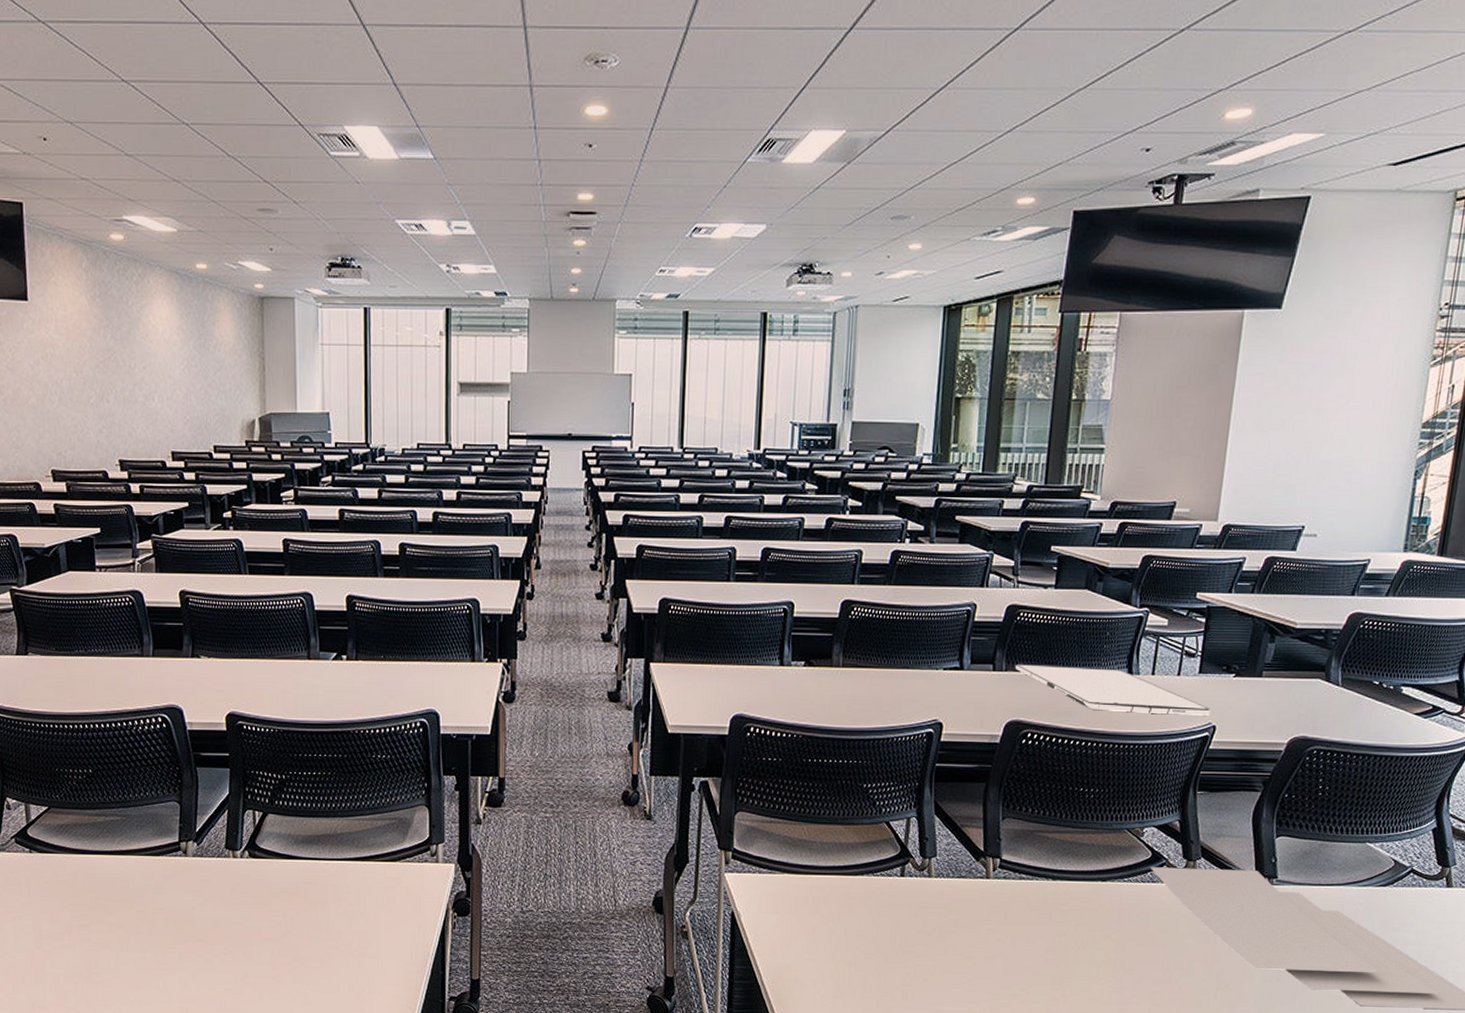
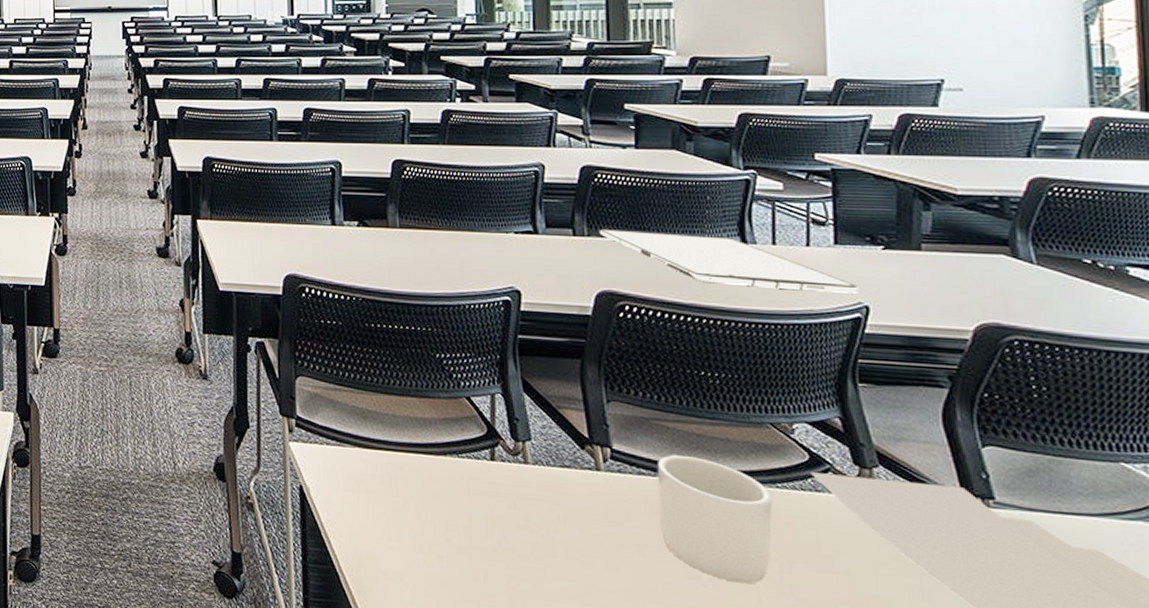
mug: none [1030,860,1119,962] -> present [657,454,773,584]

